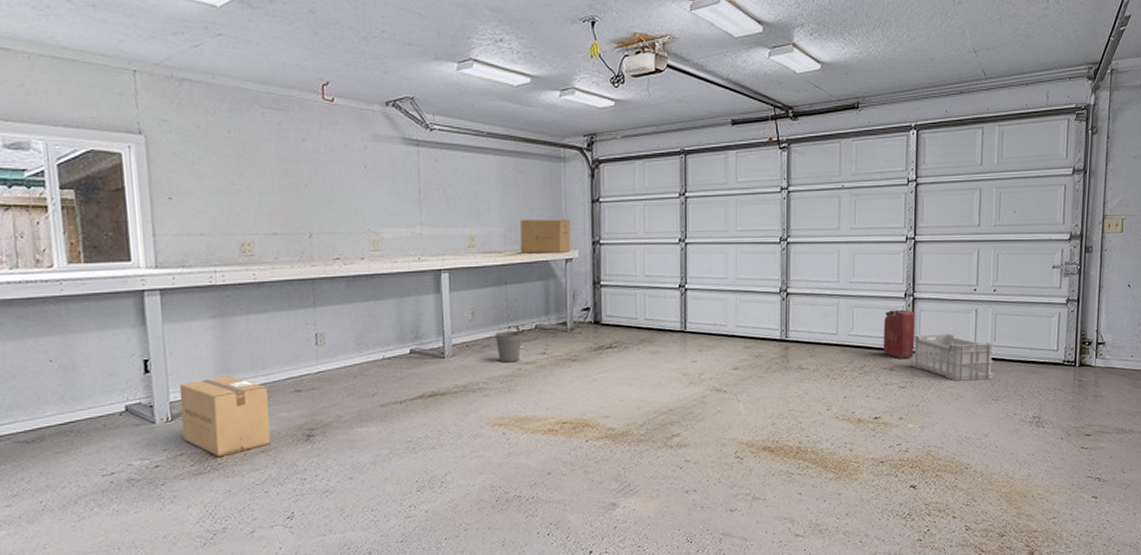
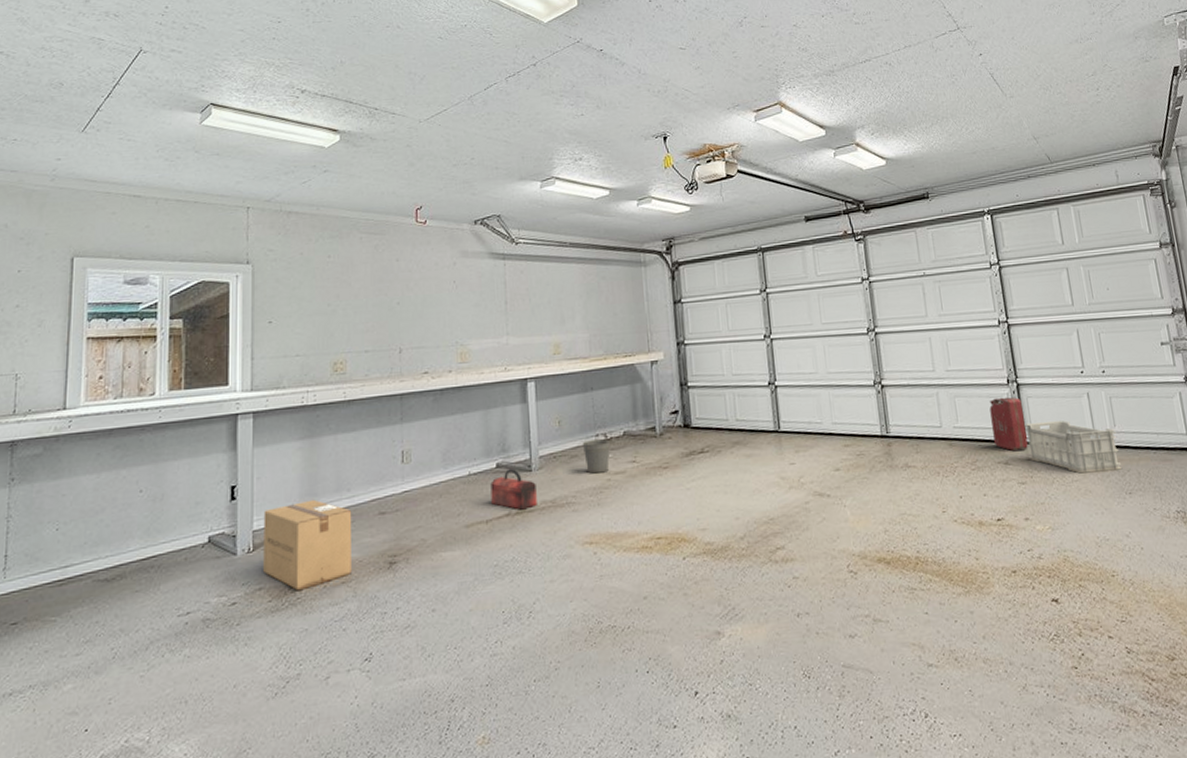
toolbox: none [404,355,450,393] -> present [490,469,537,510]
box: present [520,219,571,255] -> none [604,321,656,358]

